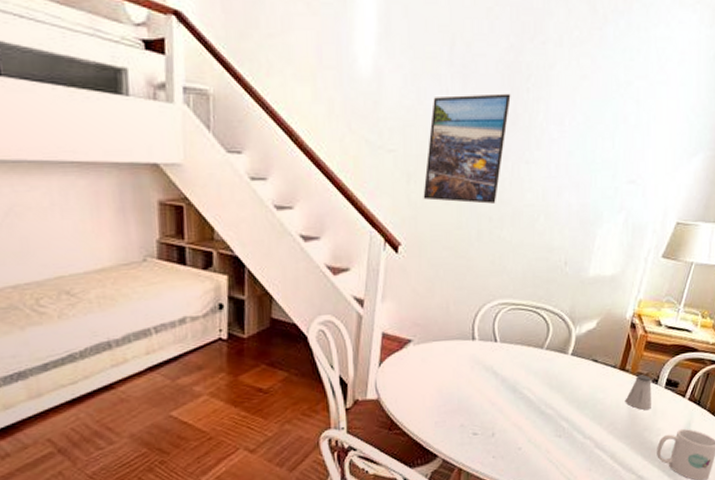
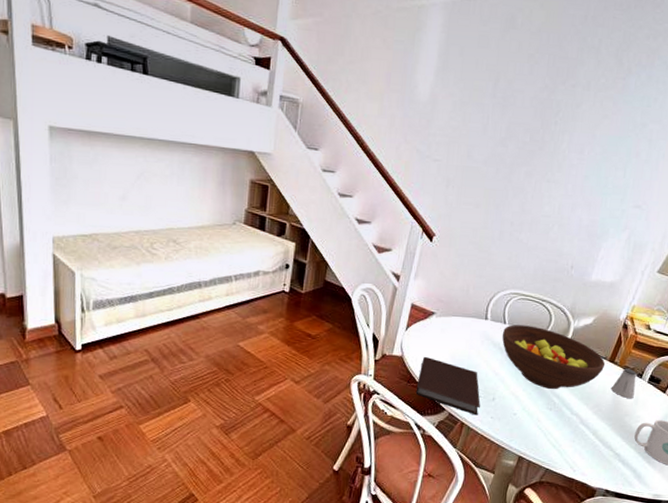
notebook: none [400,395,478,458] -> present [415,356,480,416]
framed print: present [423,93,511,204] -> none [458,121,541,211]
fruit bowl: none [495,340,616,413] -> present [502,325,606,390]

